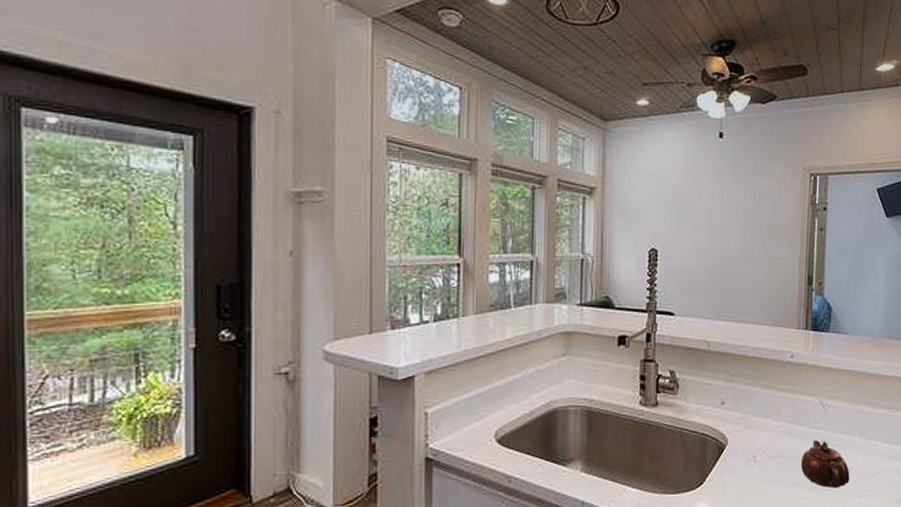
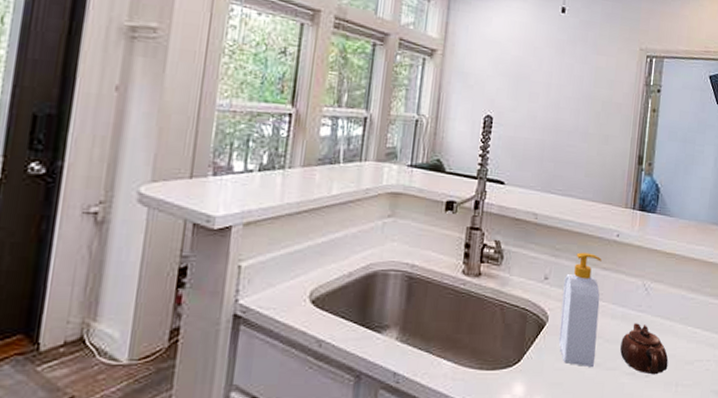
soap bottle: none [739,375,778,486] -> present [558,252,602,368]

